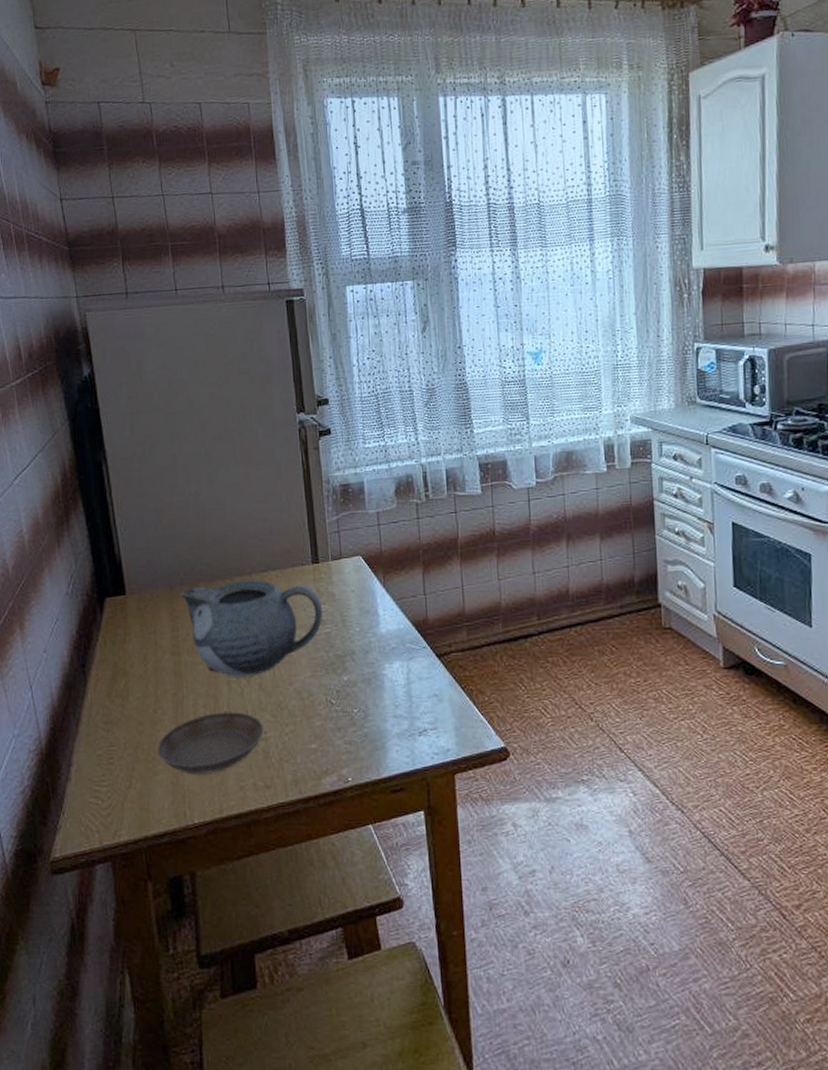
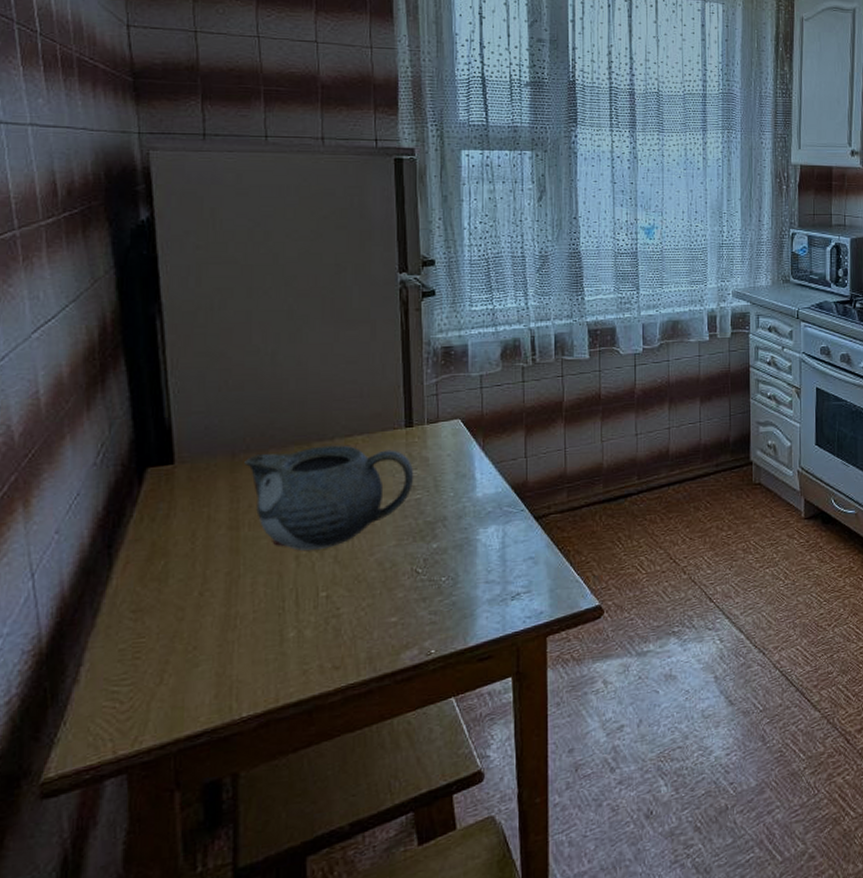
saucer: present [156,712,264,775] -> none [199,588,336,662]

